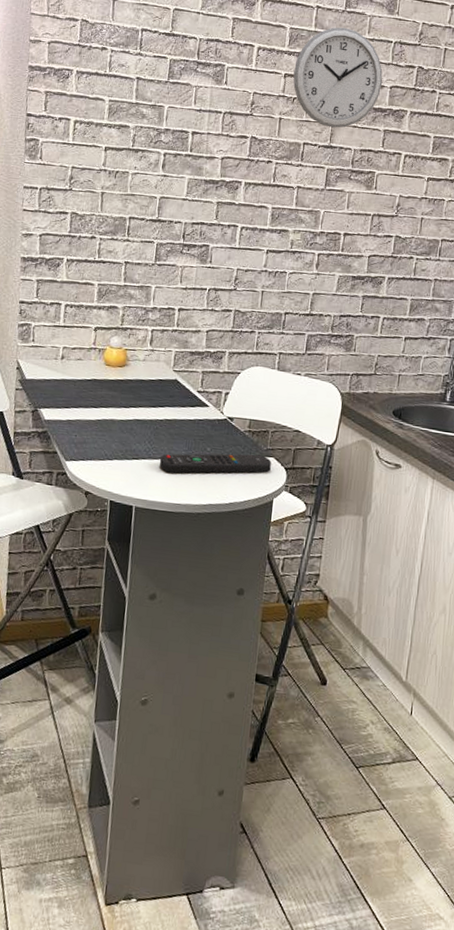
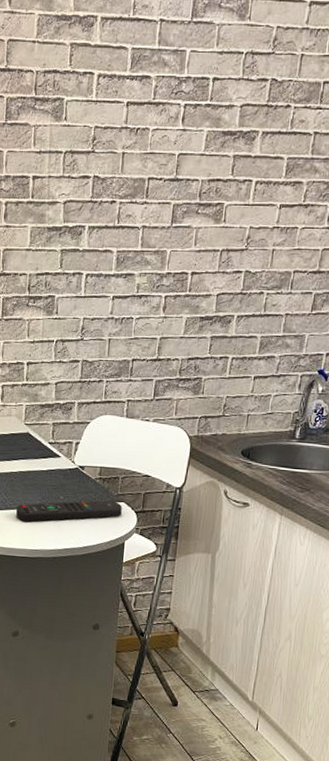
wall clock: present [293,27,383,128] -> none [136,41,233,158]

